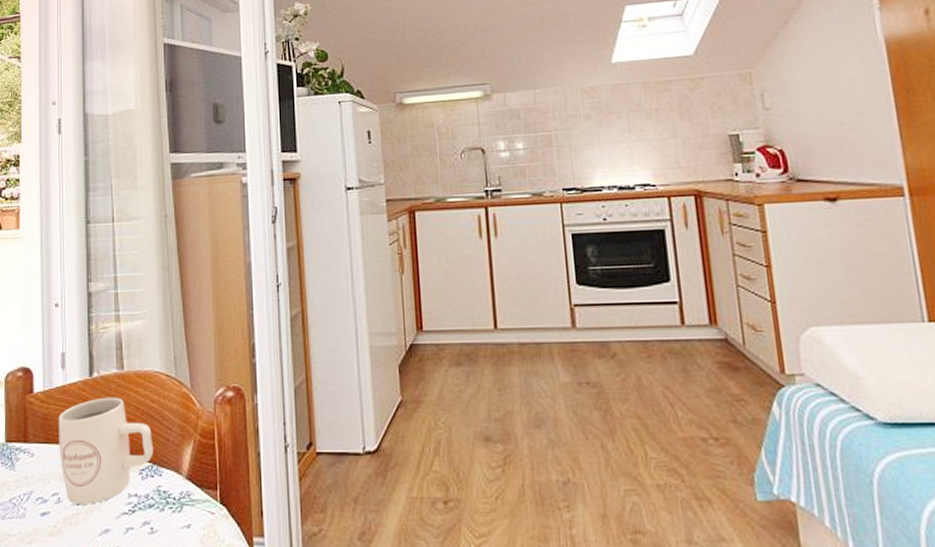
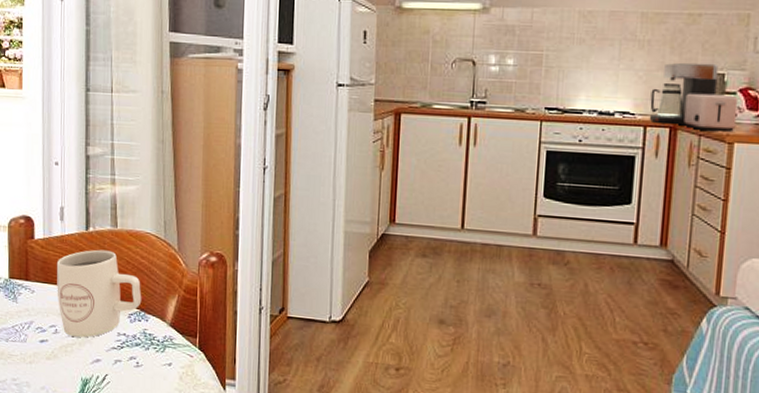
coffee maker: none [668,125,735,193] -> present [649,62,719,126]
toaster: none [704,155,762,196] -> present [684,93,739,132]

